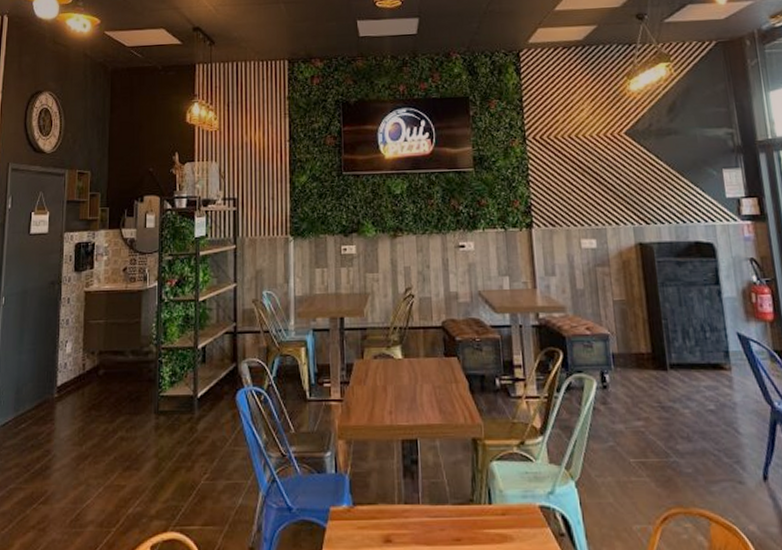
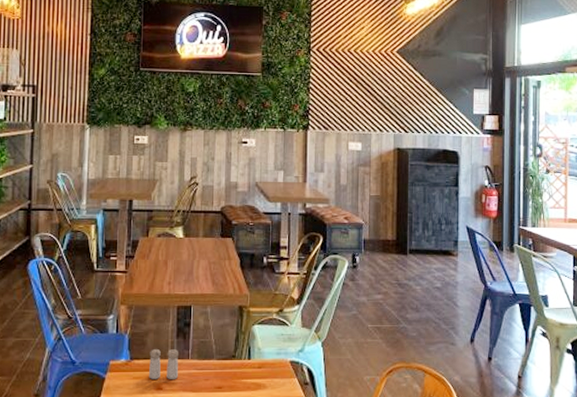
salt and pepper shaker: none [374,491,410,529] -> present [149,348,179,379]

